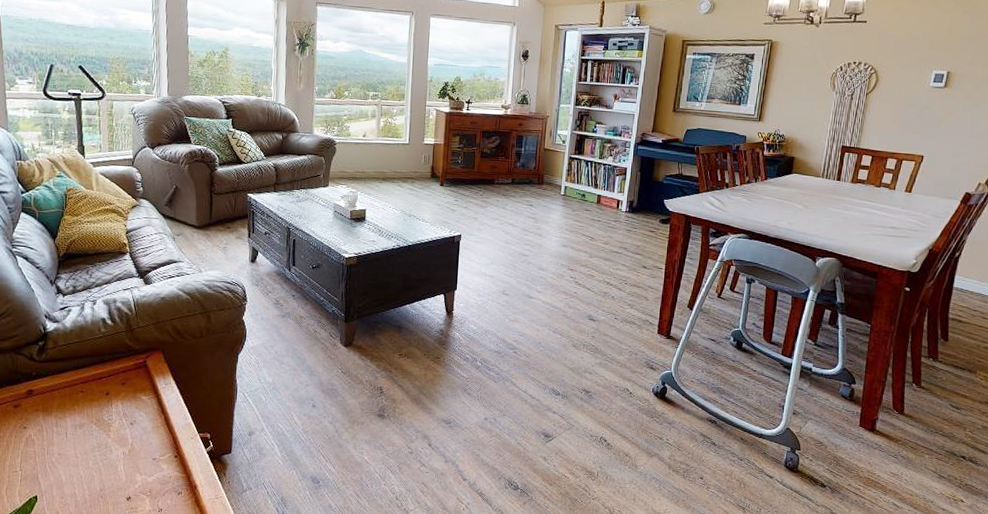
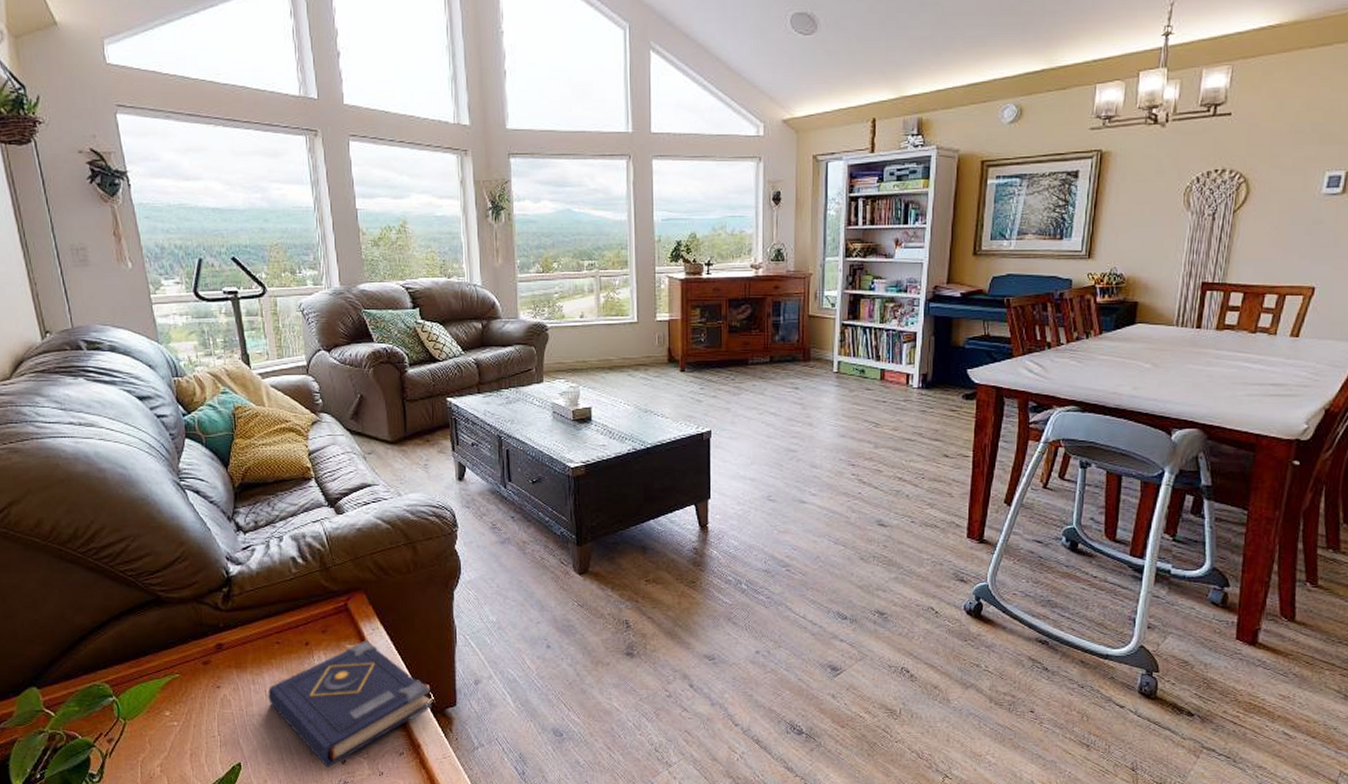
book: none [68,393,210,503] -> present [268,640,432,768]

